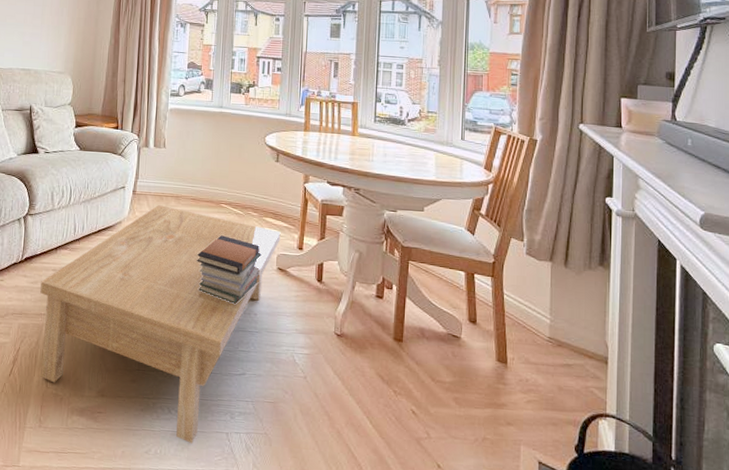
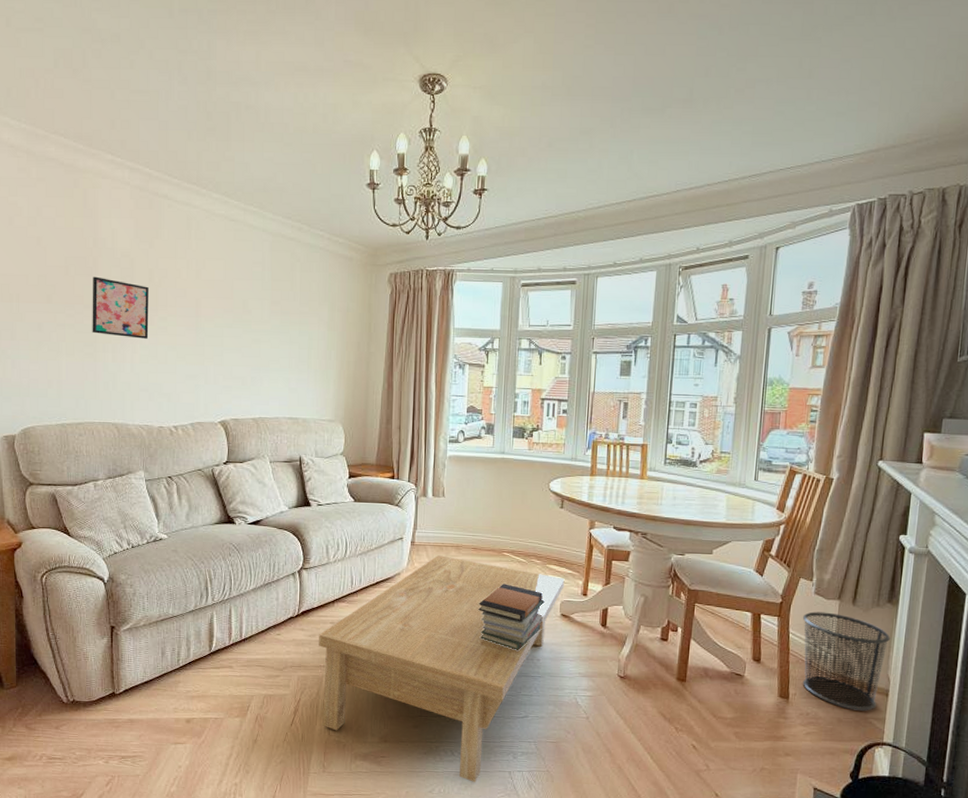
waste bin: none [515,272,605,379] -> present [802,611,891,711]

